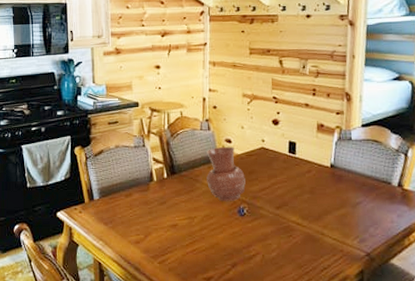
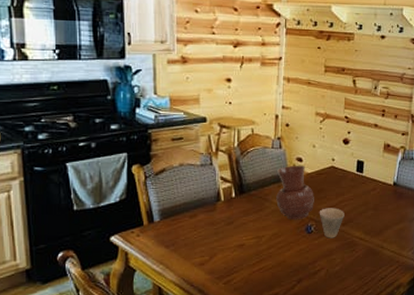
cup: none [251,190,278,222] -> present [319,208,344,239]

